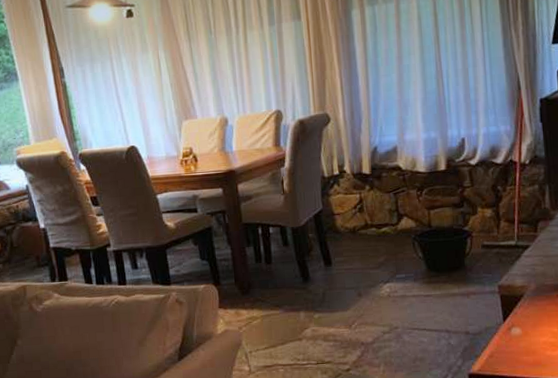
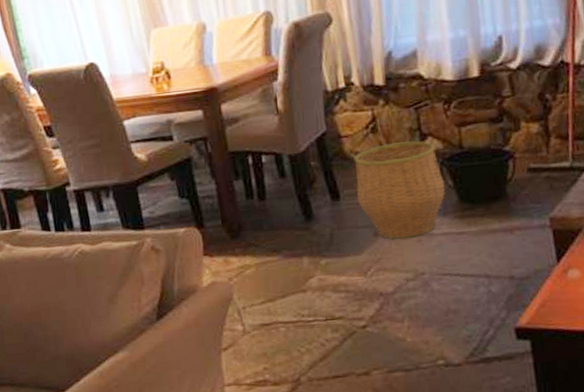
basket: none [342,220,416,300] -> present [352,140,445,240]

